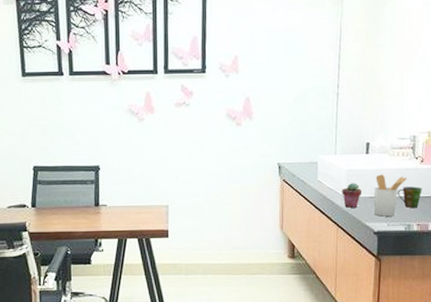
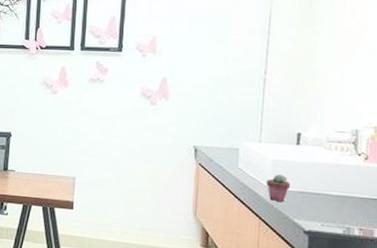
utensil holder: present [374,174,408,217] -> none [305,168,348,216]
cup: present [397,187,422,209] -> none [334,185,366,210]

